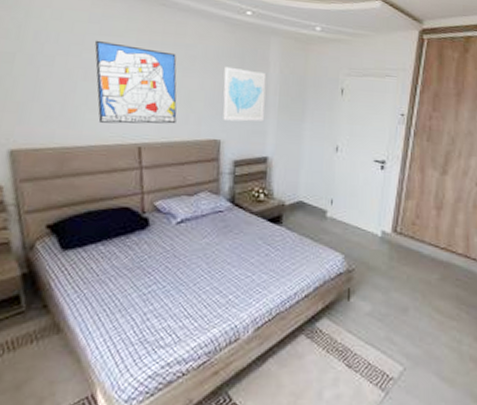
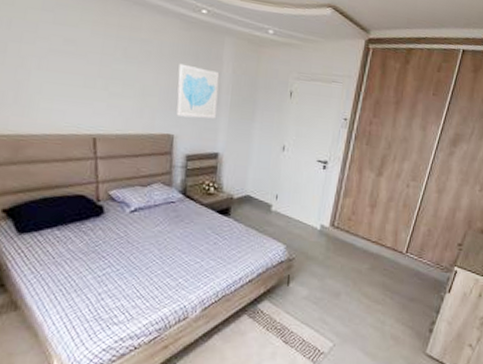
wall art: present [94,40,177,124] -> none [48,28,132,117]

